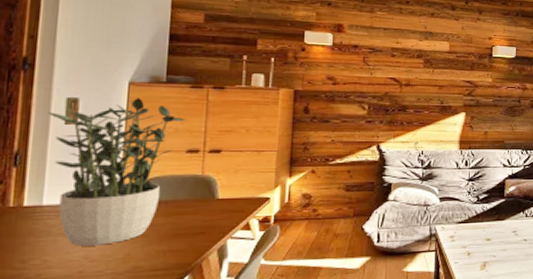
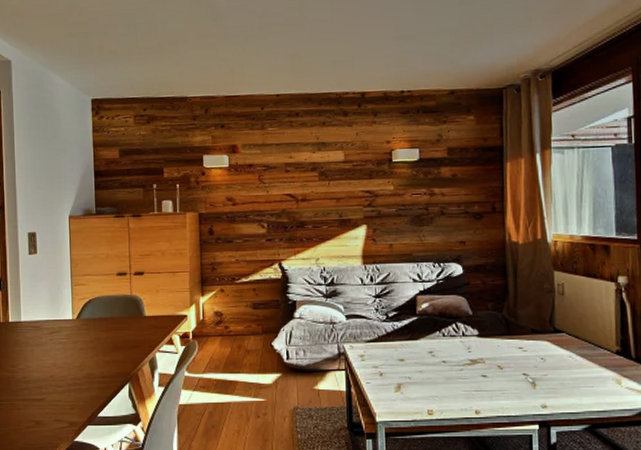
potted plant: present [47,98,186,246] -> none [17,229,114,355]

